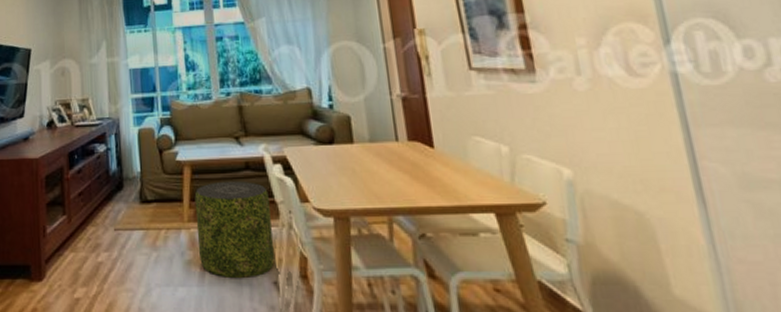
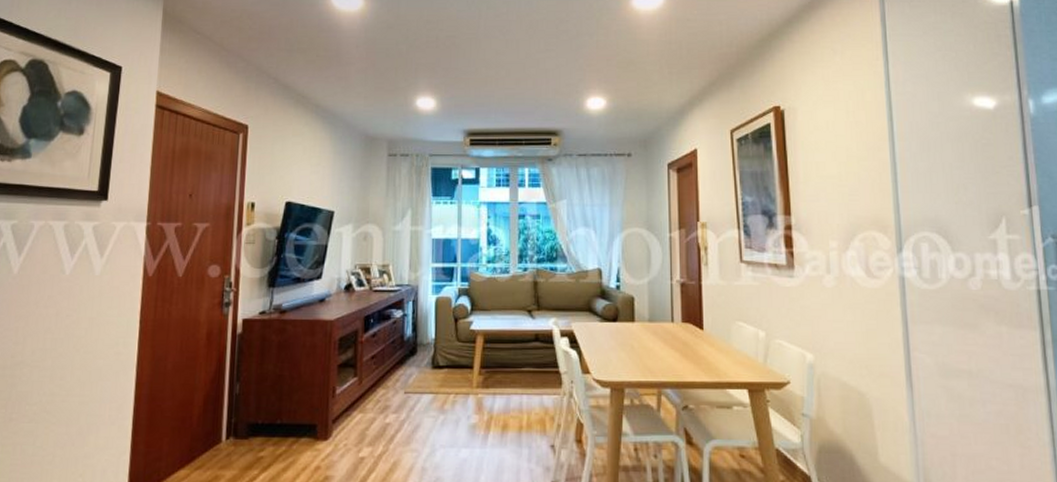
pouf: present [194,180,274,279] -> none [484,351,554,442]

